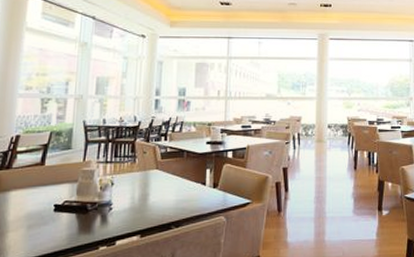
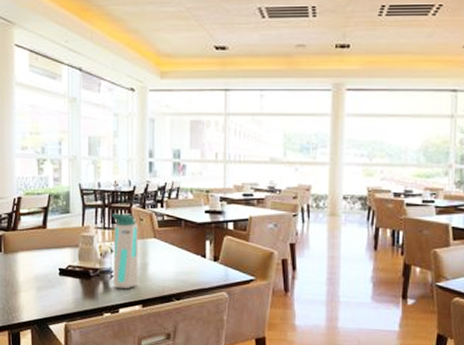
water bottle: none [112,147,141,221] -> present [111,213,138,289]

